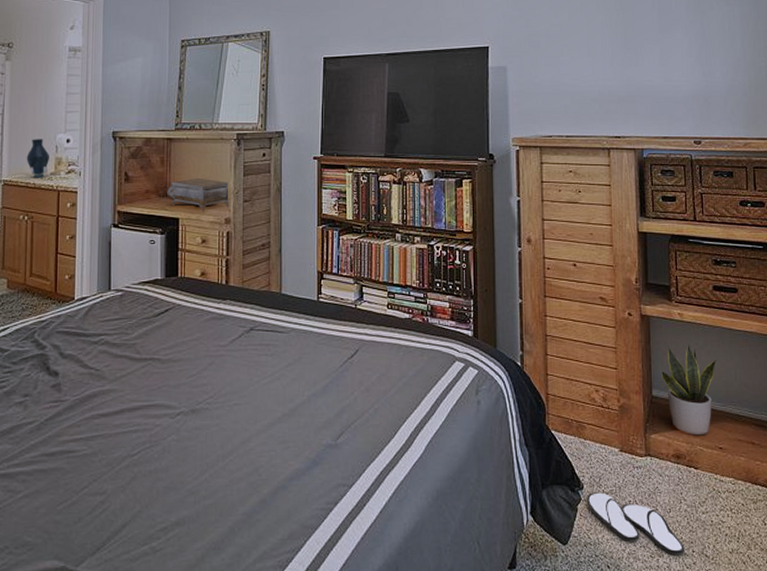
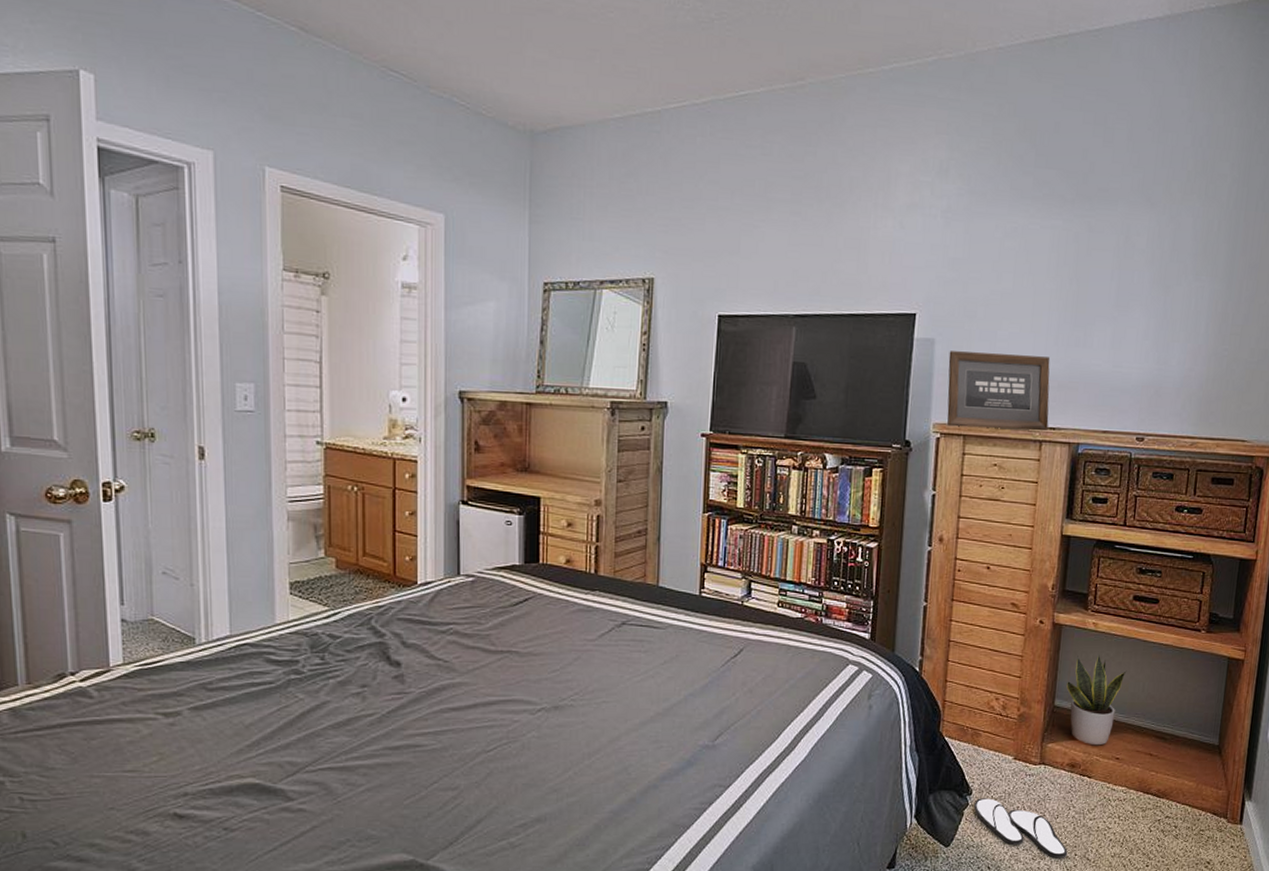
vase: present [26,139,49,178] -> none [352,395,381,443]
jewelry box: present [167,178,230,213] -> none [526,451,602,493]
picture frame: none [520,76,614,140] -> present [947,351,1051,431]

